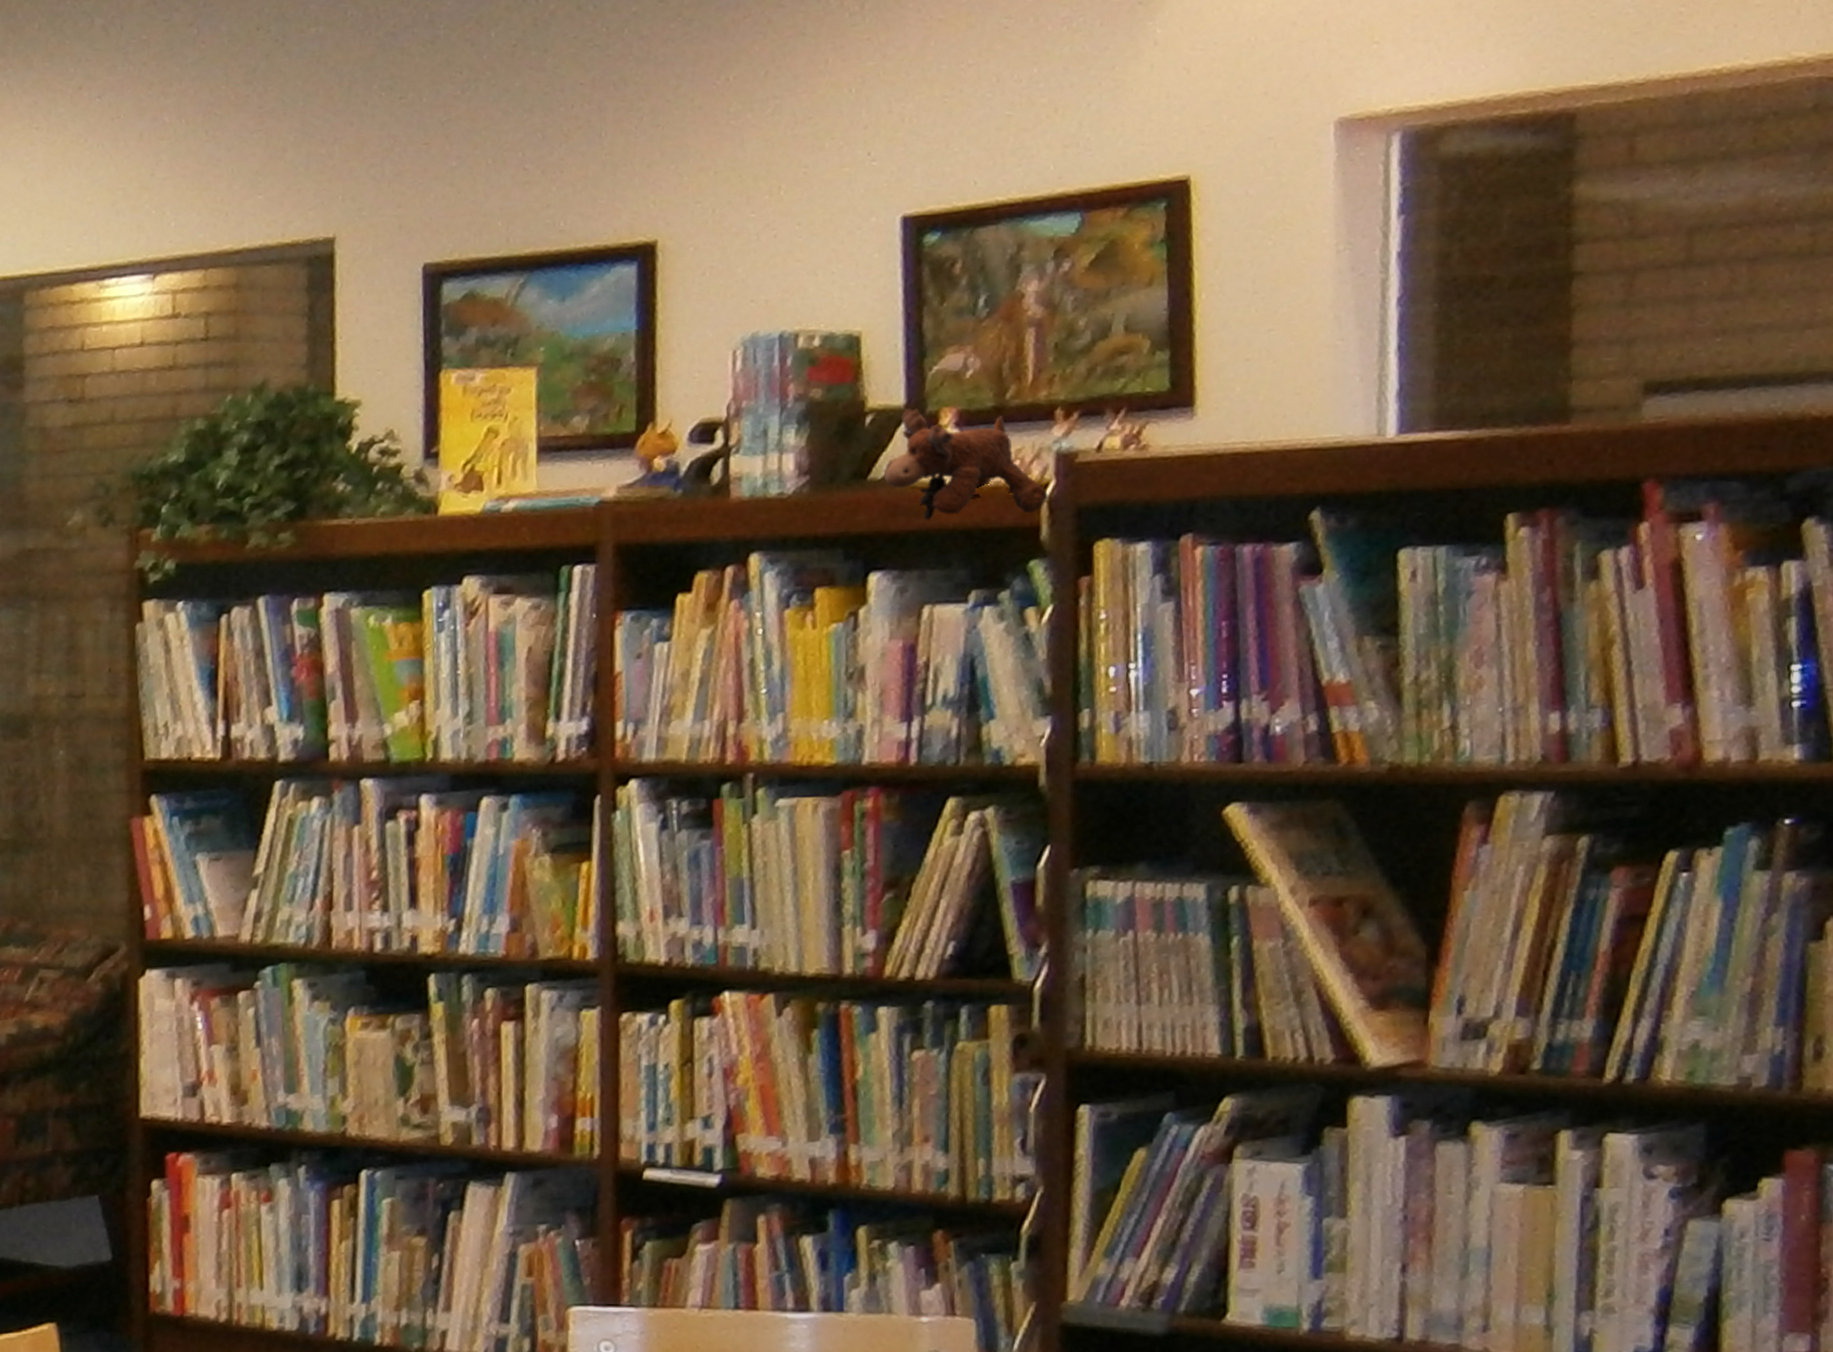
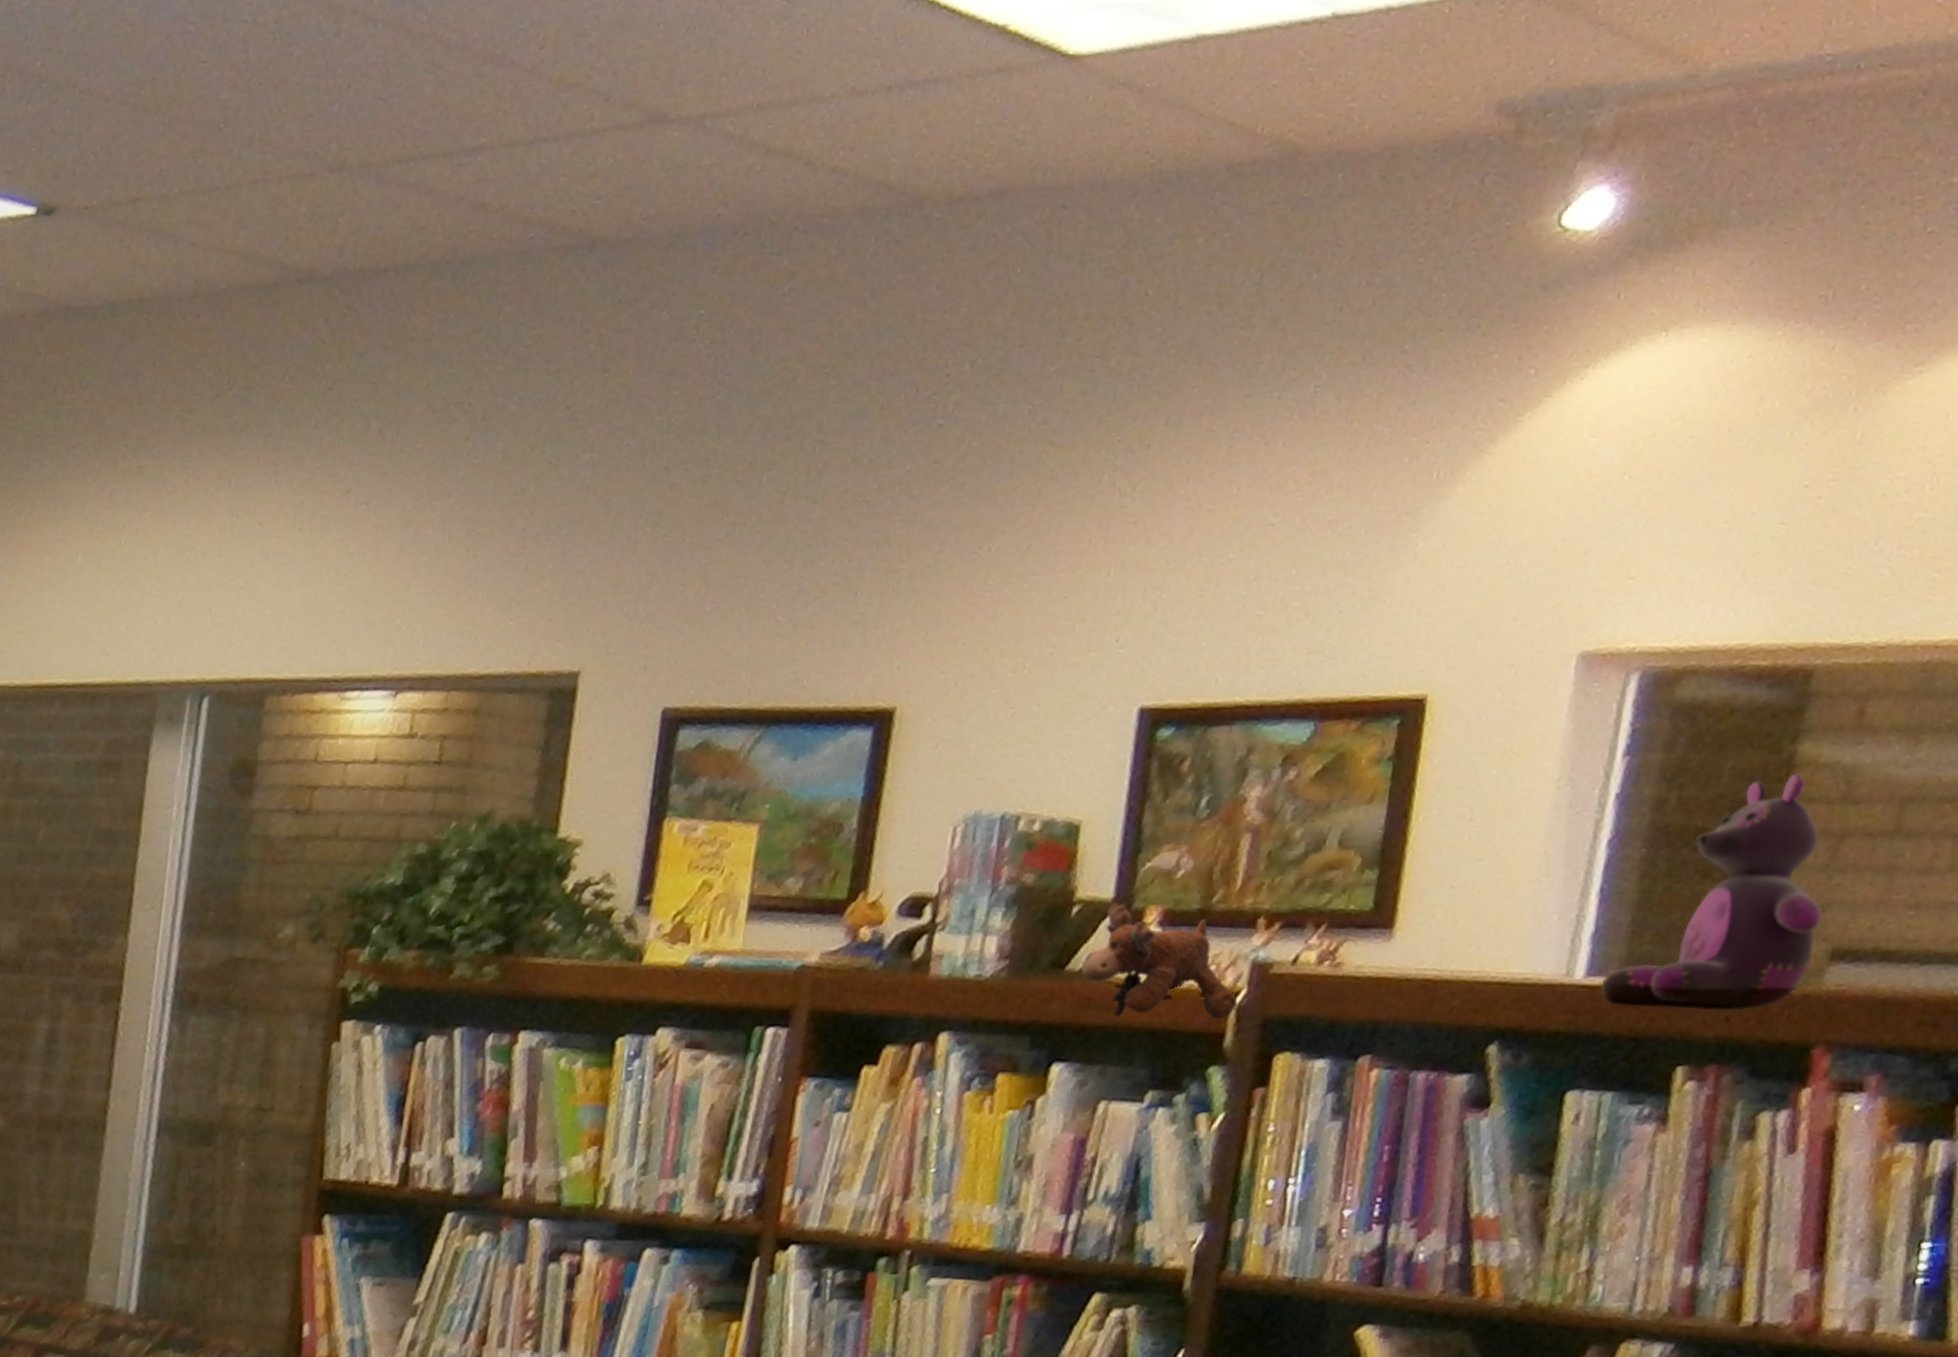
stuffed animal: none [1415,214,1628,460] -> present [1600,773,1822,1011]

